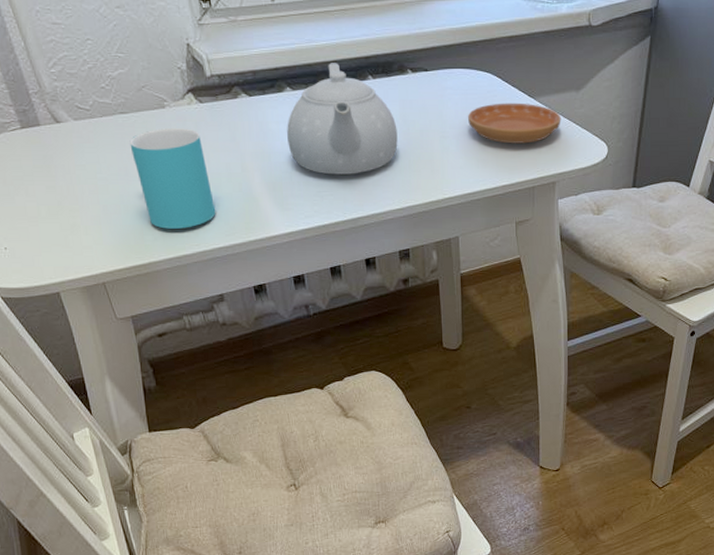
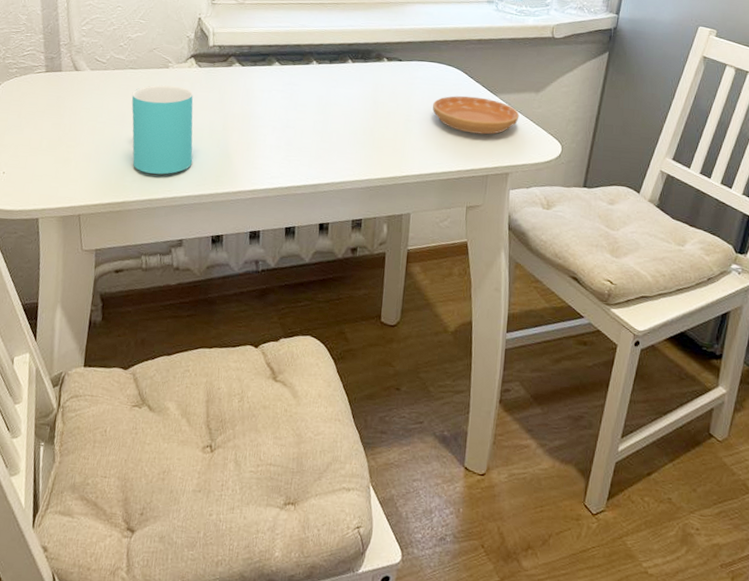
teapot: present [287,63,398,175] -> none [267,46,367,144]

